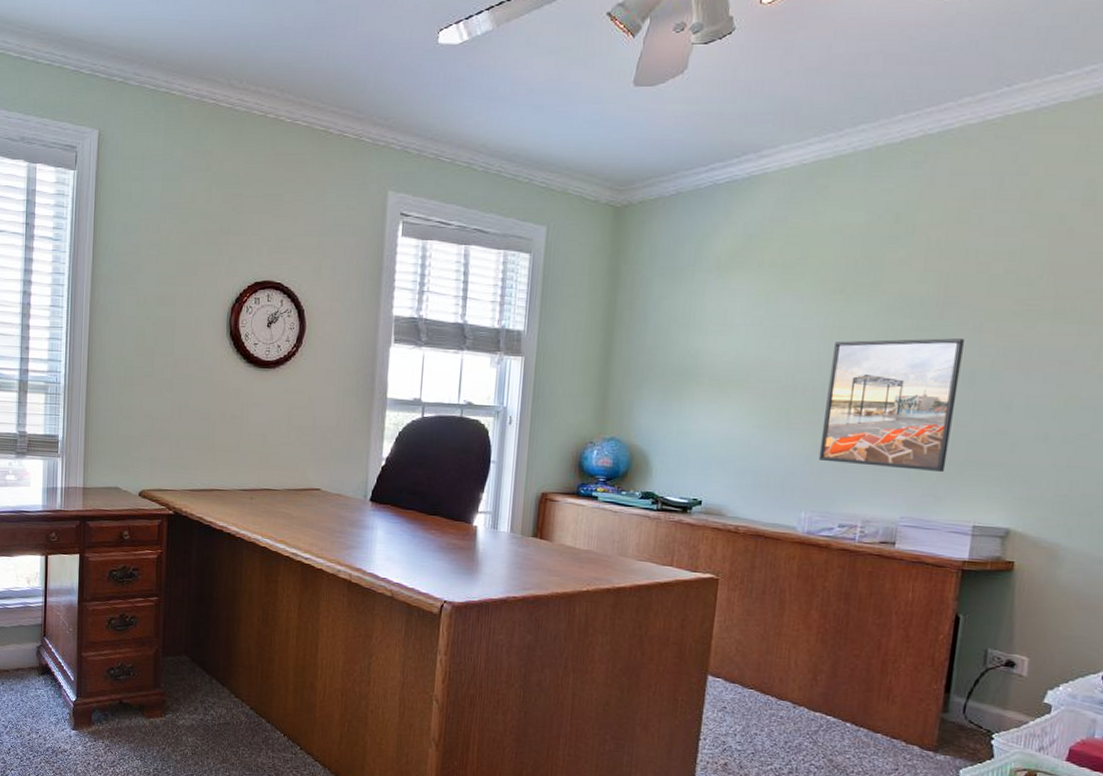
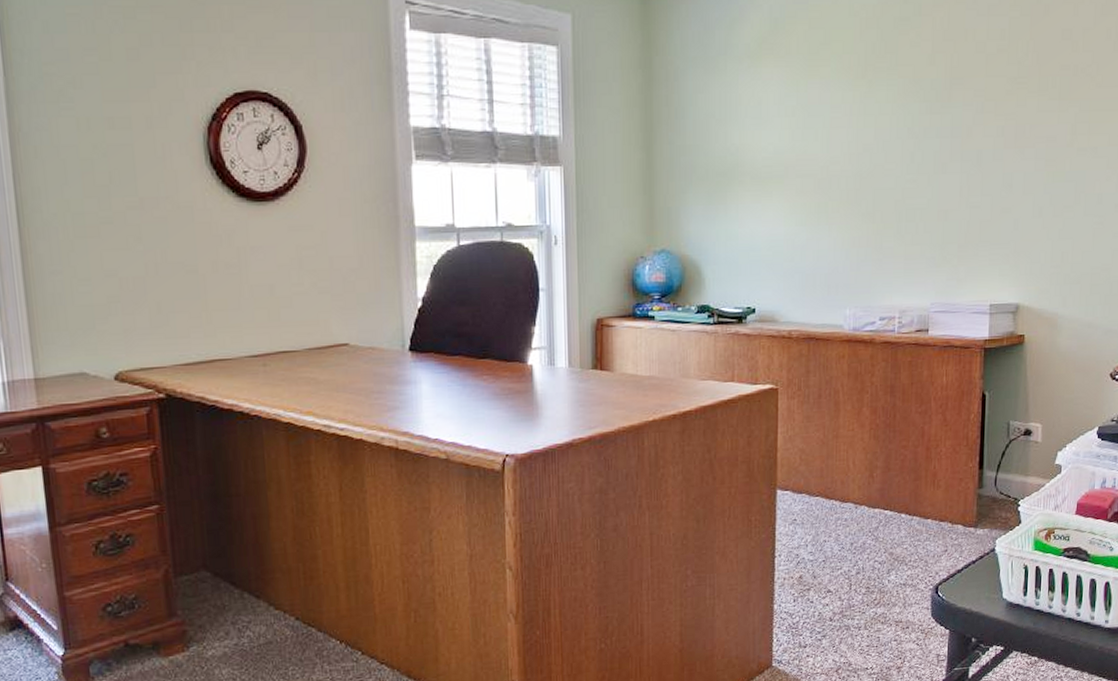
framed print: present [818,338,964,472] -> none [857,120,970,255]

